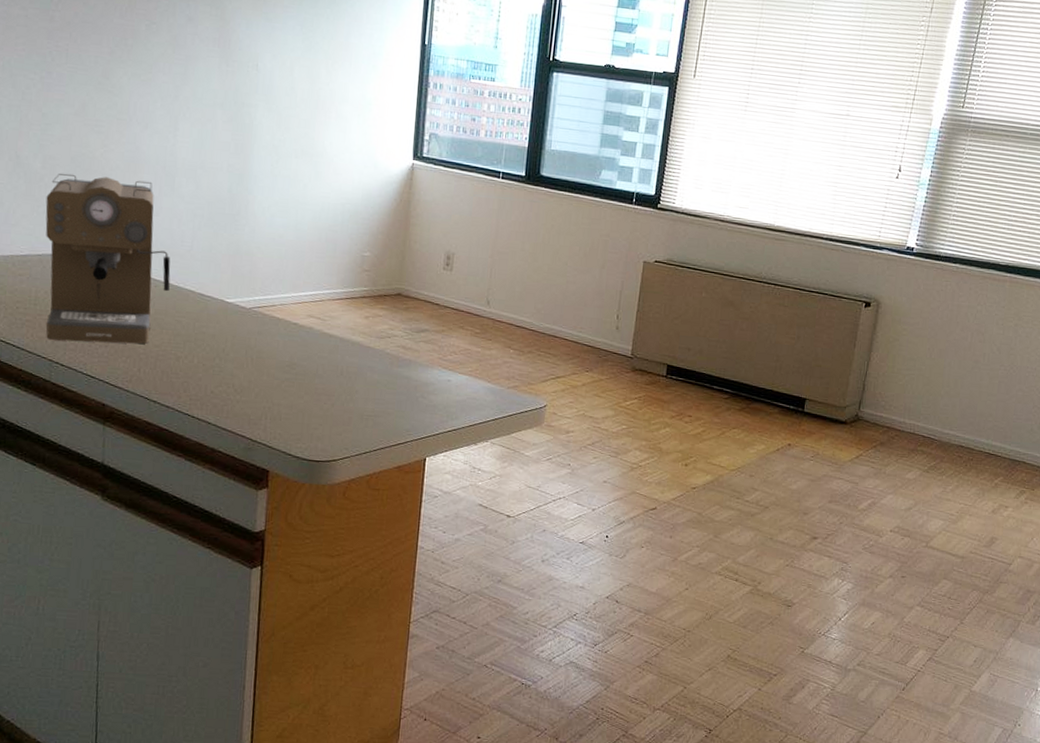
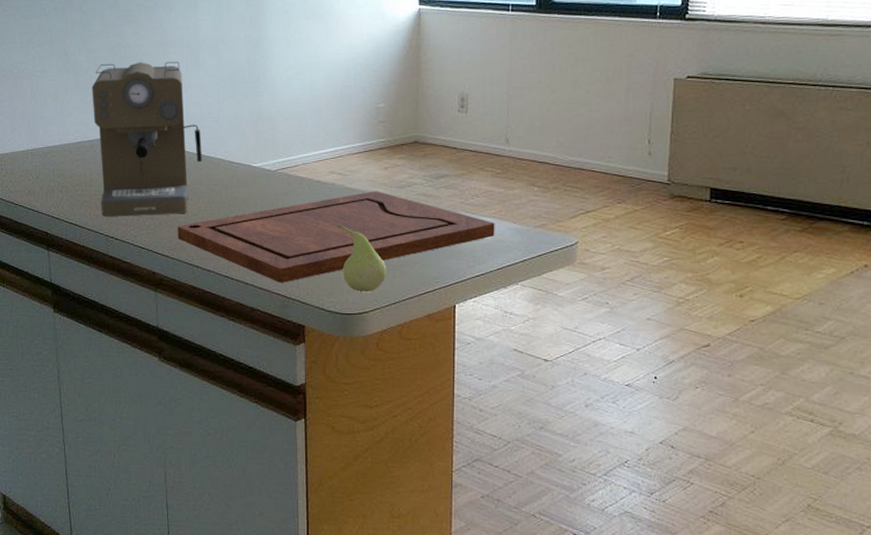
cutting board: none [134,338,471,425] -> present [177,191,495,283]
fruit: none [311,368,360,441] -> present [337,223,387,293]

